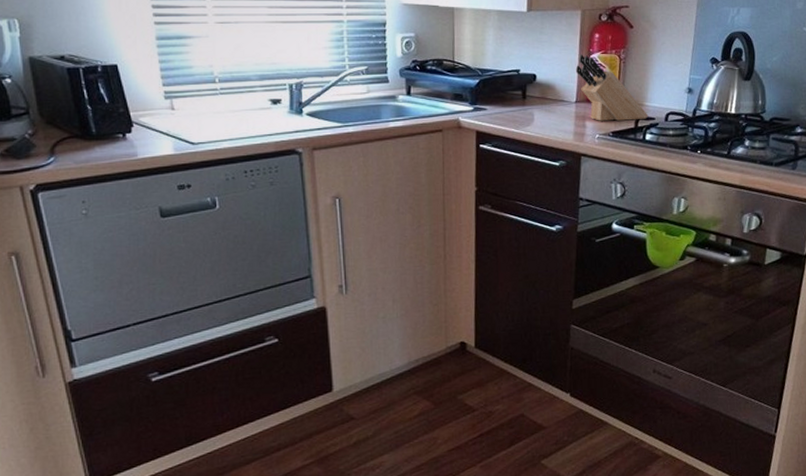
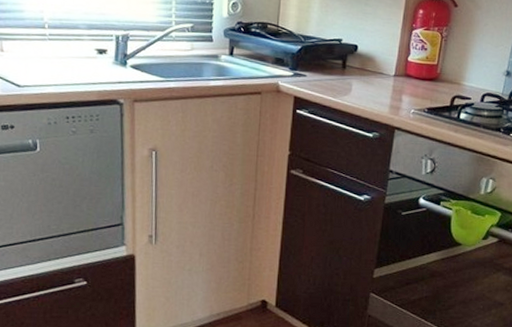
knife block: present [575,54,649,121] -> none [397,29,465,99]

